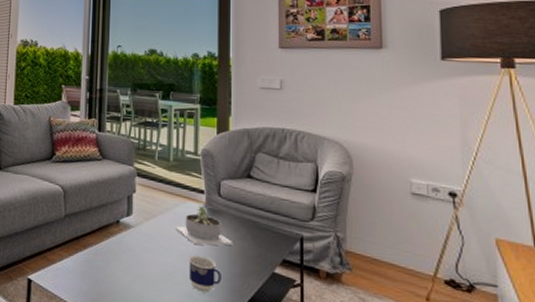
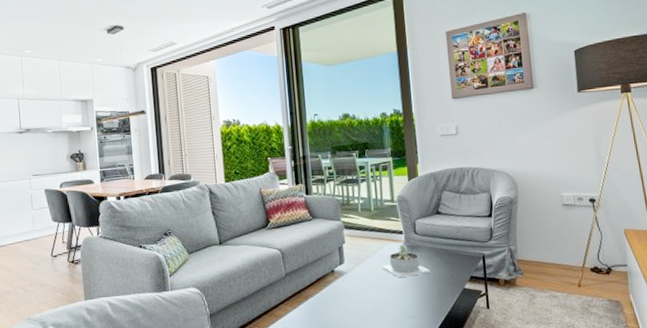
cup: present [188,255,221,293] -> none [395,286,424,316]

